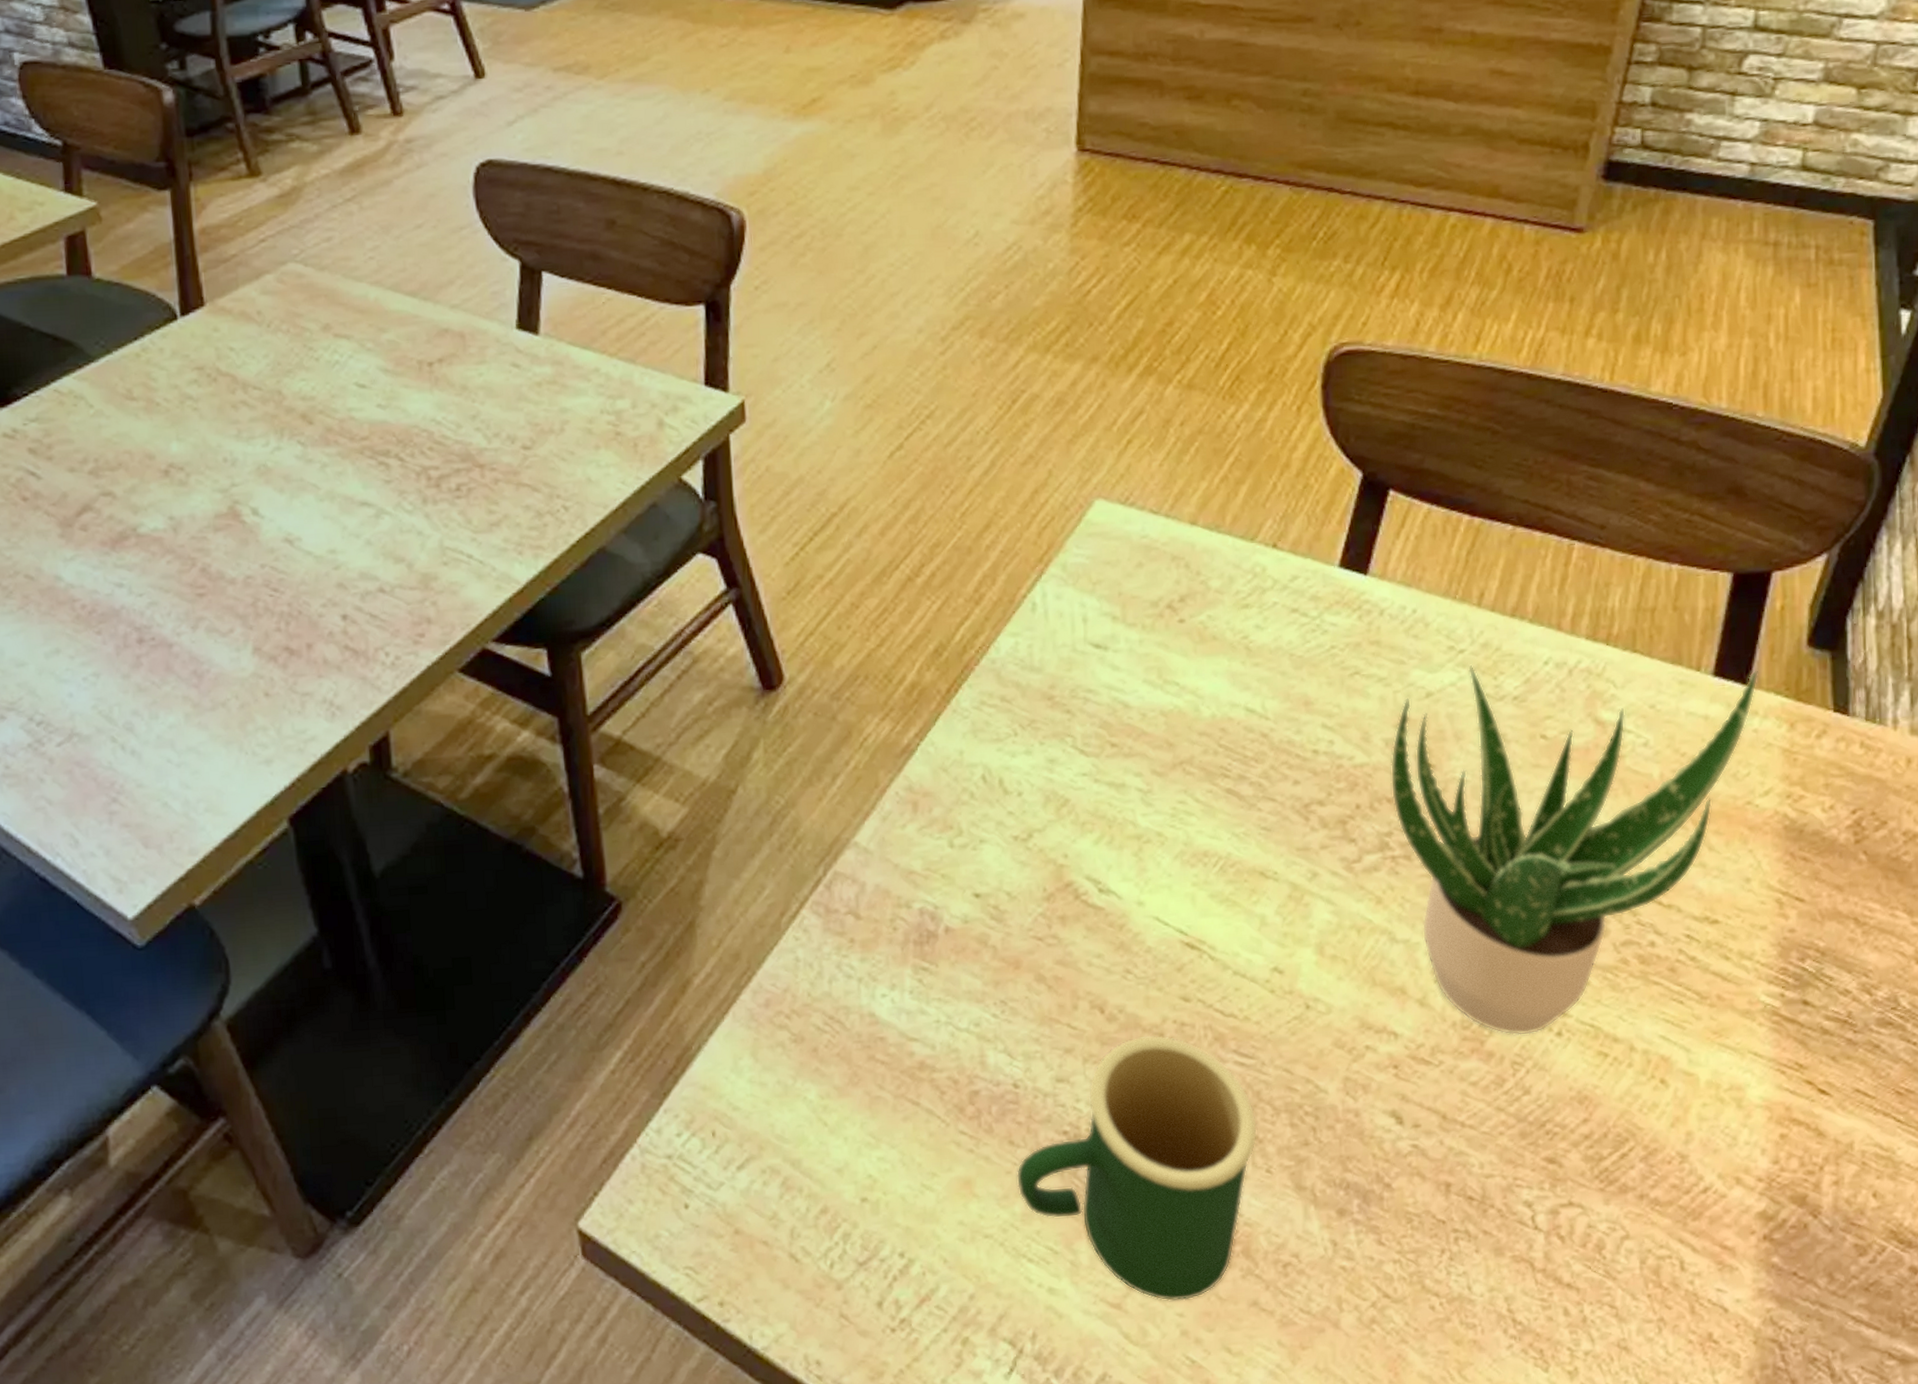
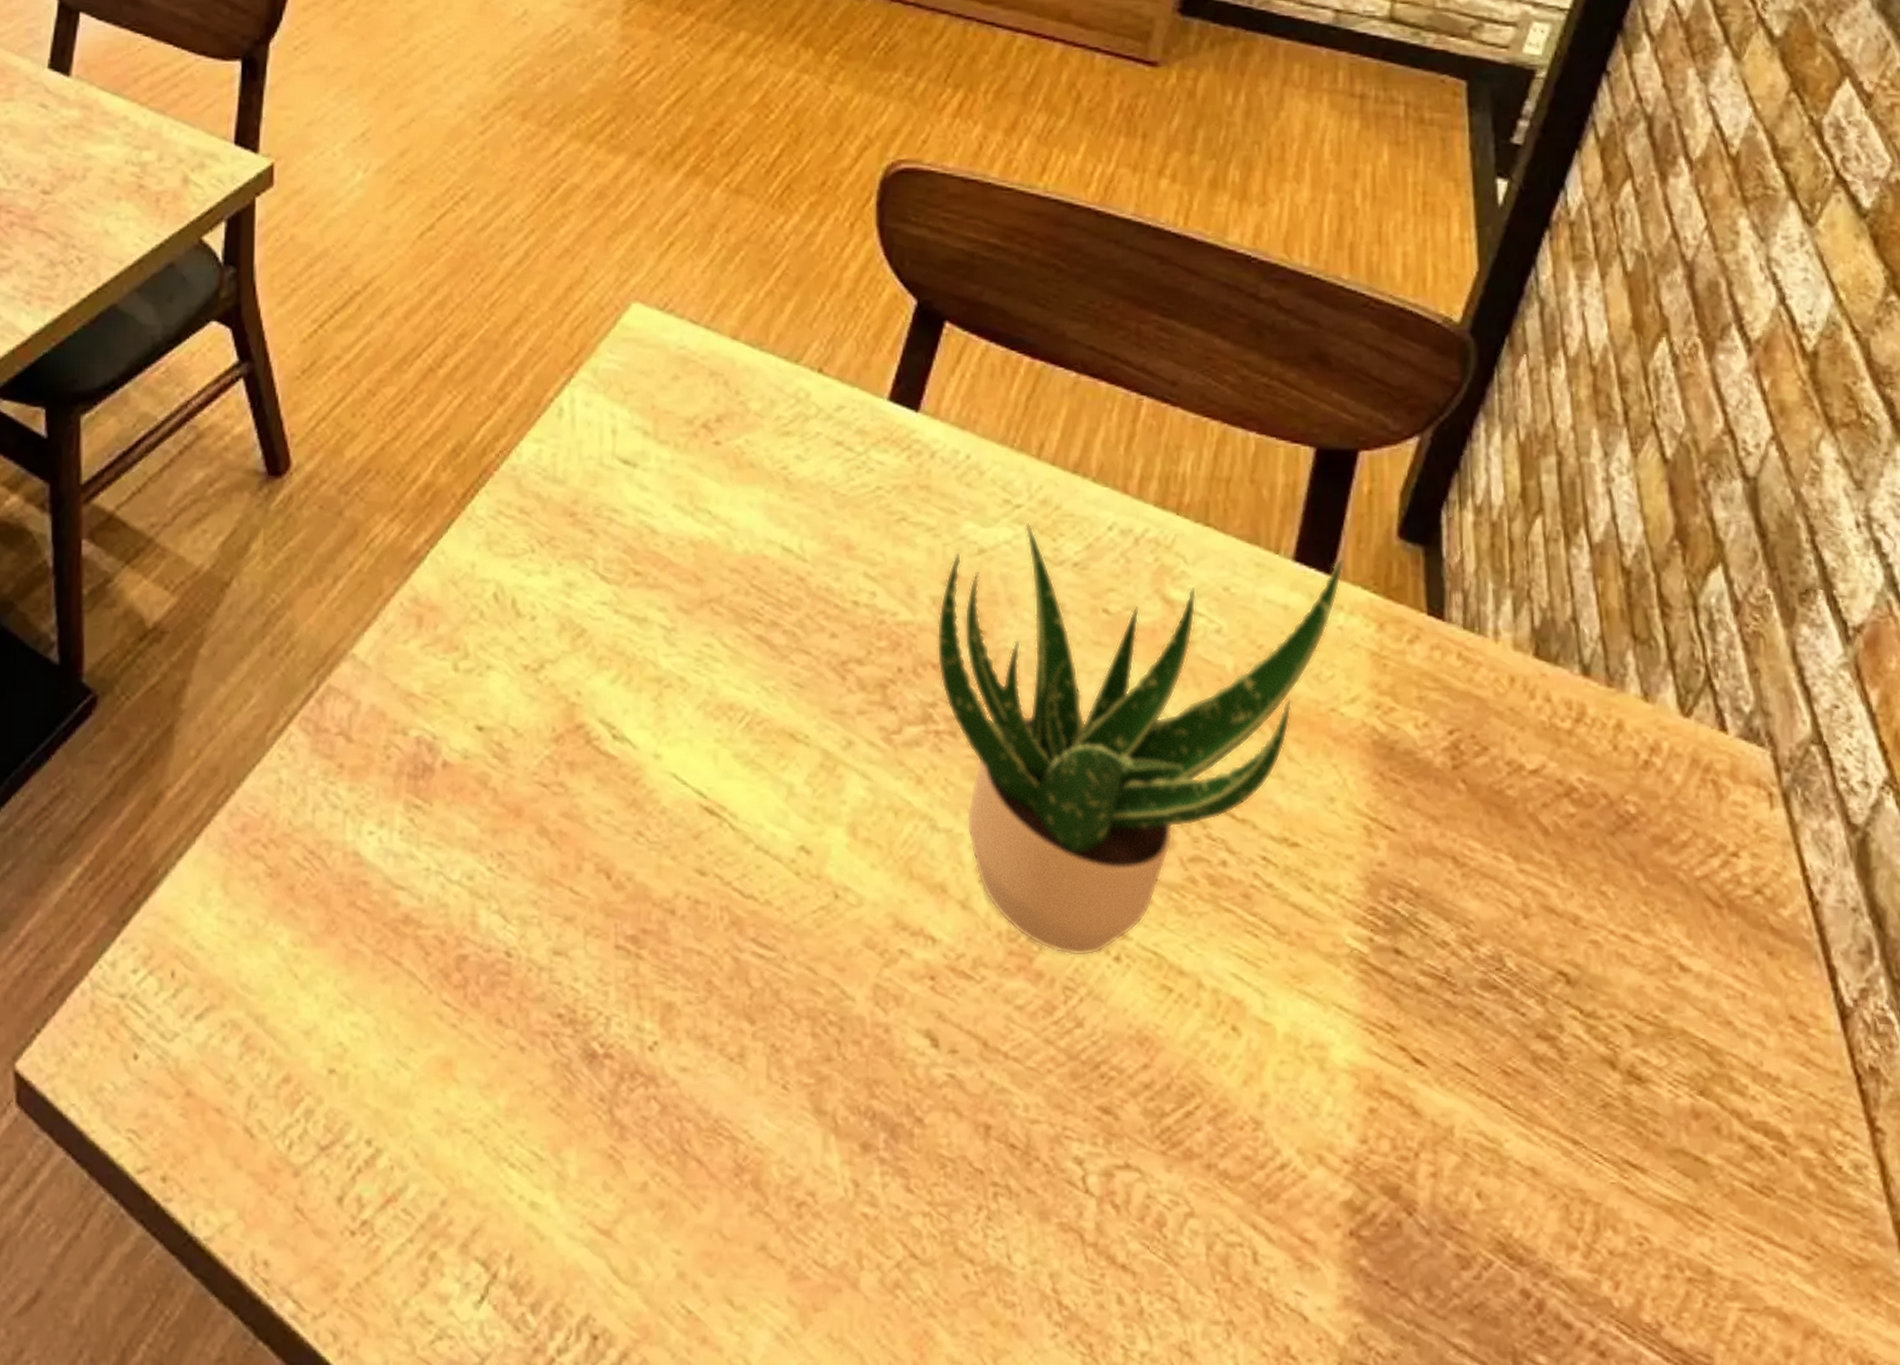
mug: present [1016,1035,1258,1302] -> none [502,910,775,1235]

